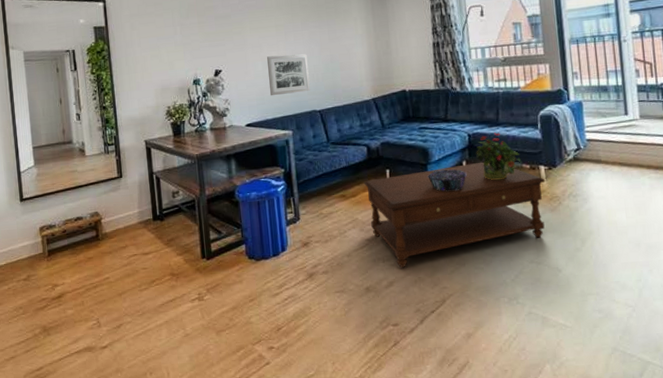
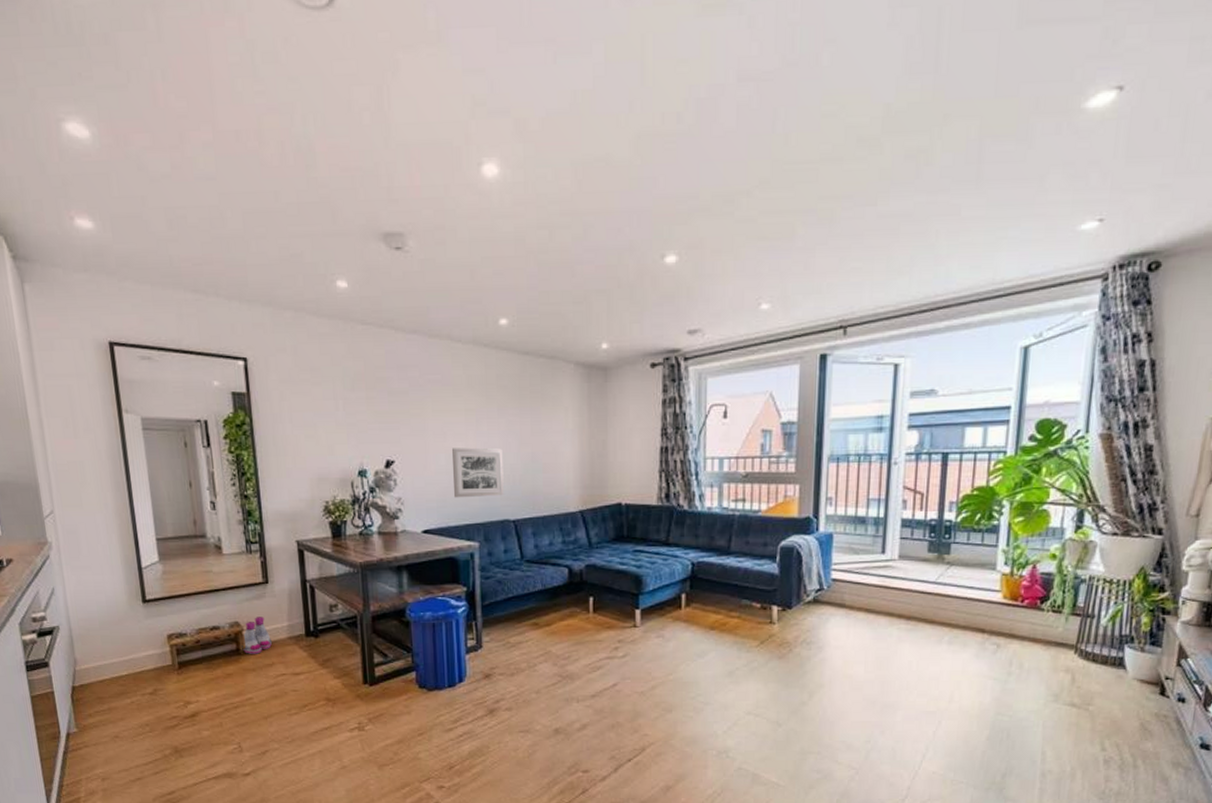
boots: none [100,206,125,239] -> present [242,617,272,654]
coffee table: present [364,161,545,268] -> none [562,596,776,710]
decorative bowl: present [428,169,467,192] -> none [638,601,685,627]
potted plant: present [476,132,522,181] -> none [699,563,752,619]

